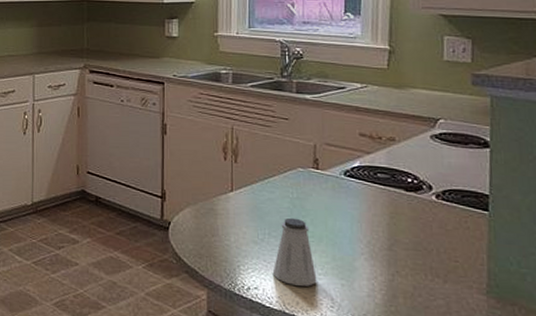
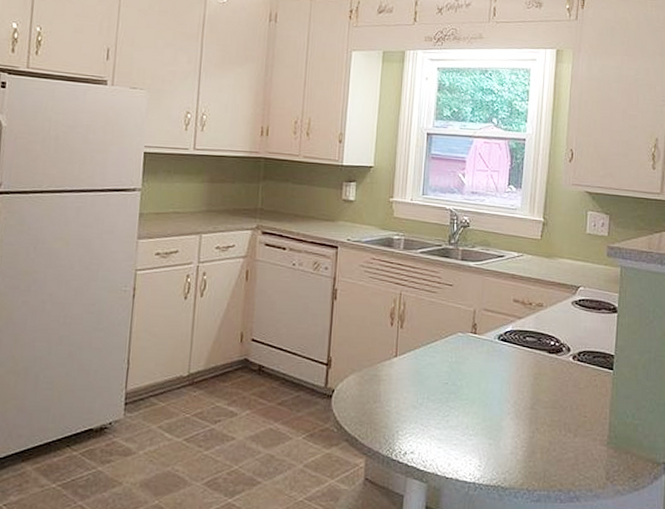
saltshaker: present [272,217,317,286] -> none [428,381,468,448]

